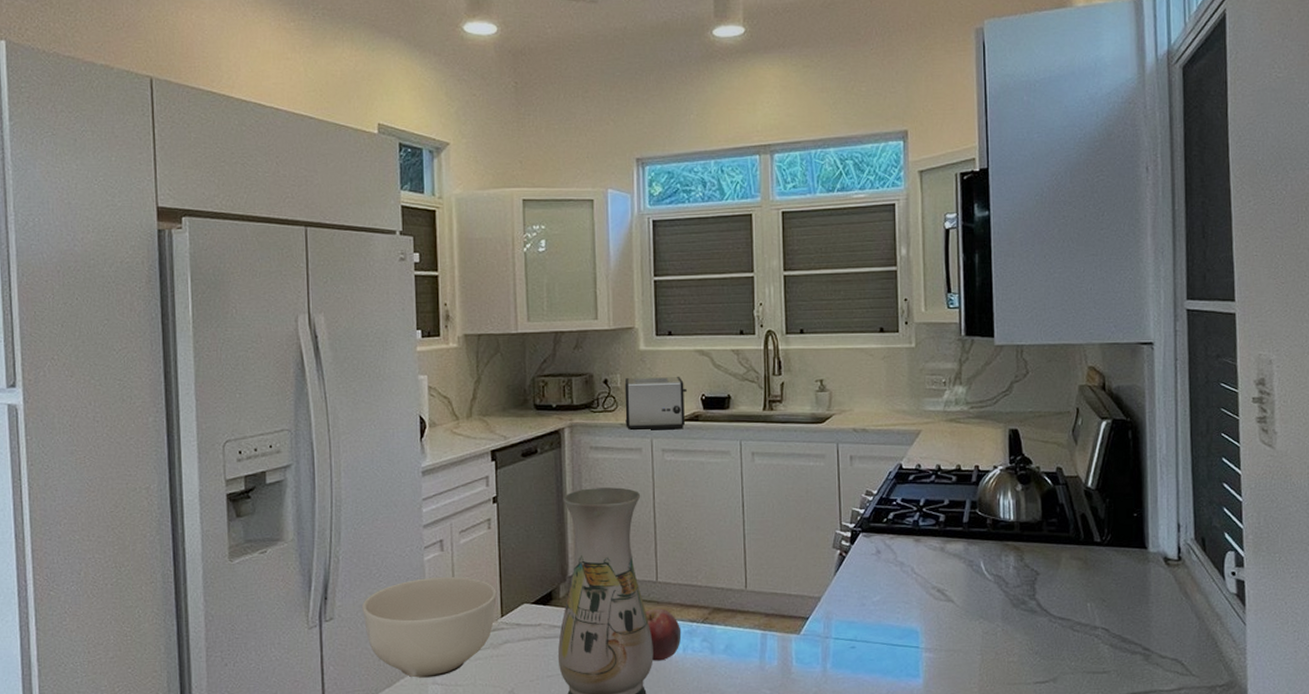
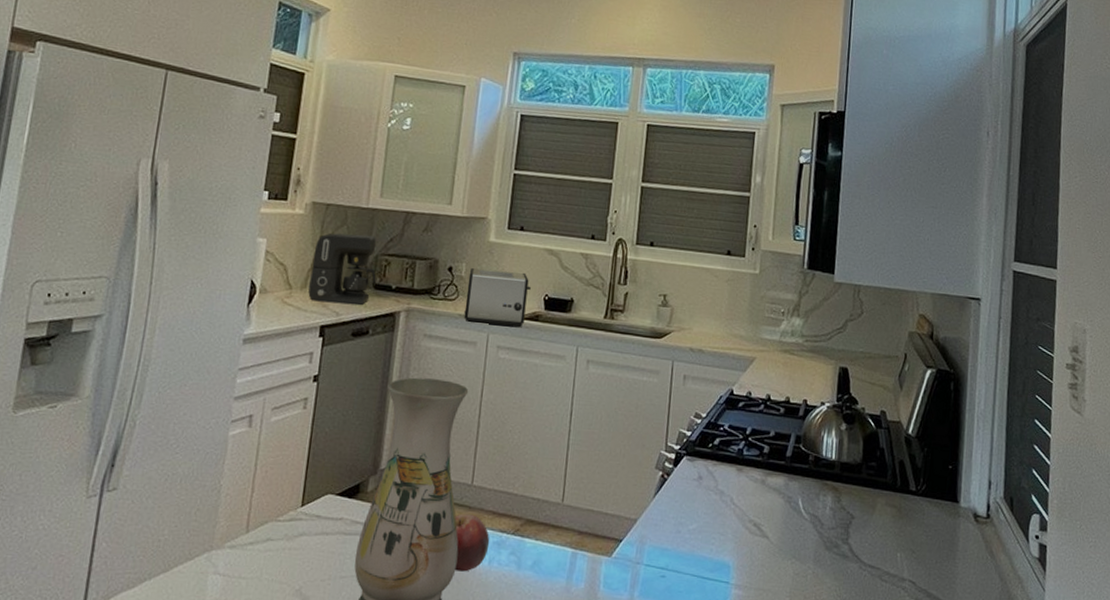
bowl: present [361,576,497,678] -> none [150,454,301,566]
coffee maker: none [473,359,536,428] -> present [308,233,376,305]

